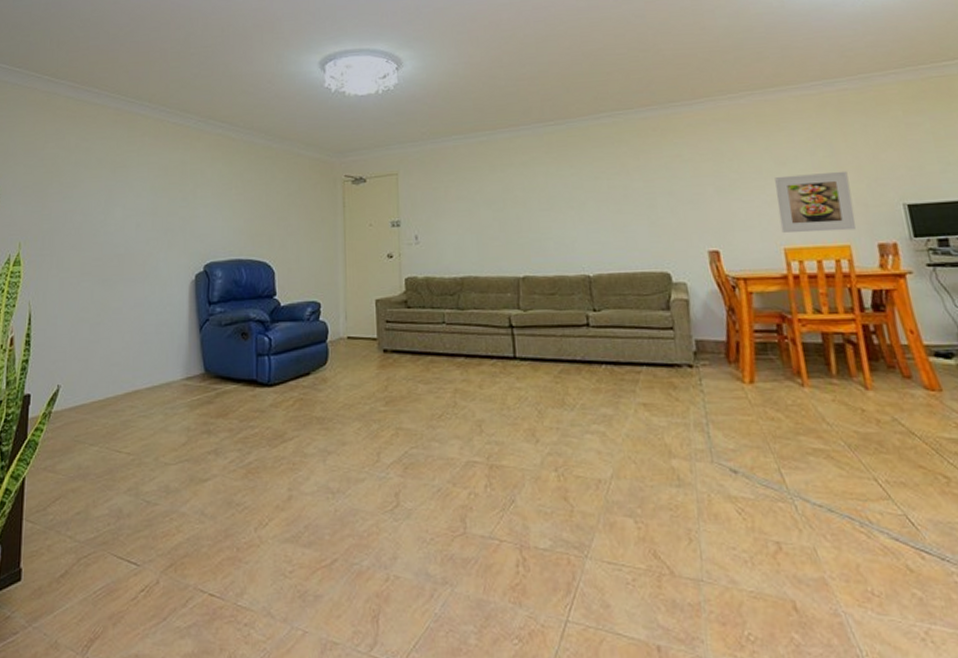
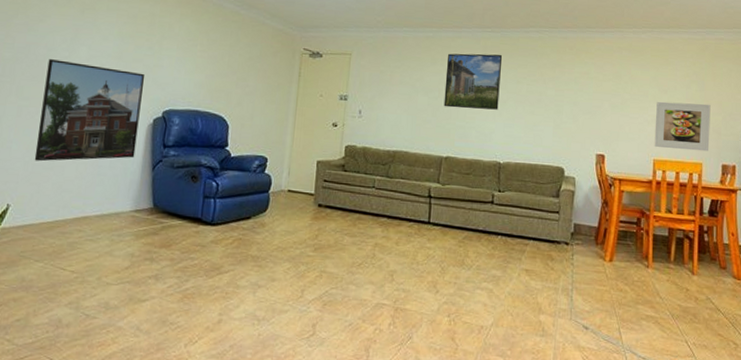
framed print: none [80,224,182,335] -> present [34,59,145,162]
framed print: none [507,148,577,219] -> present [443,53,503,110]

